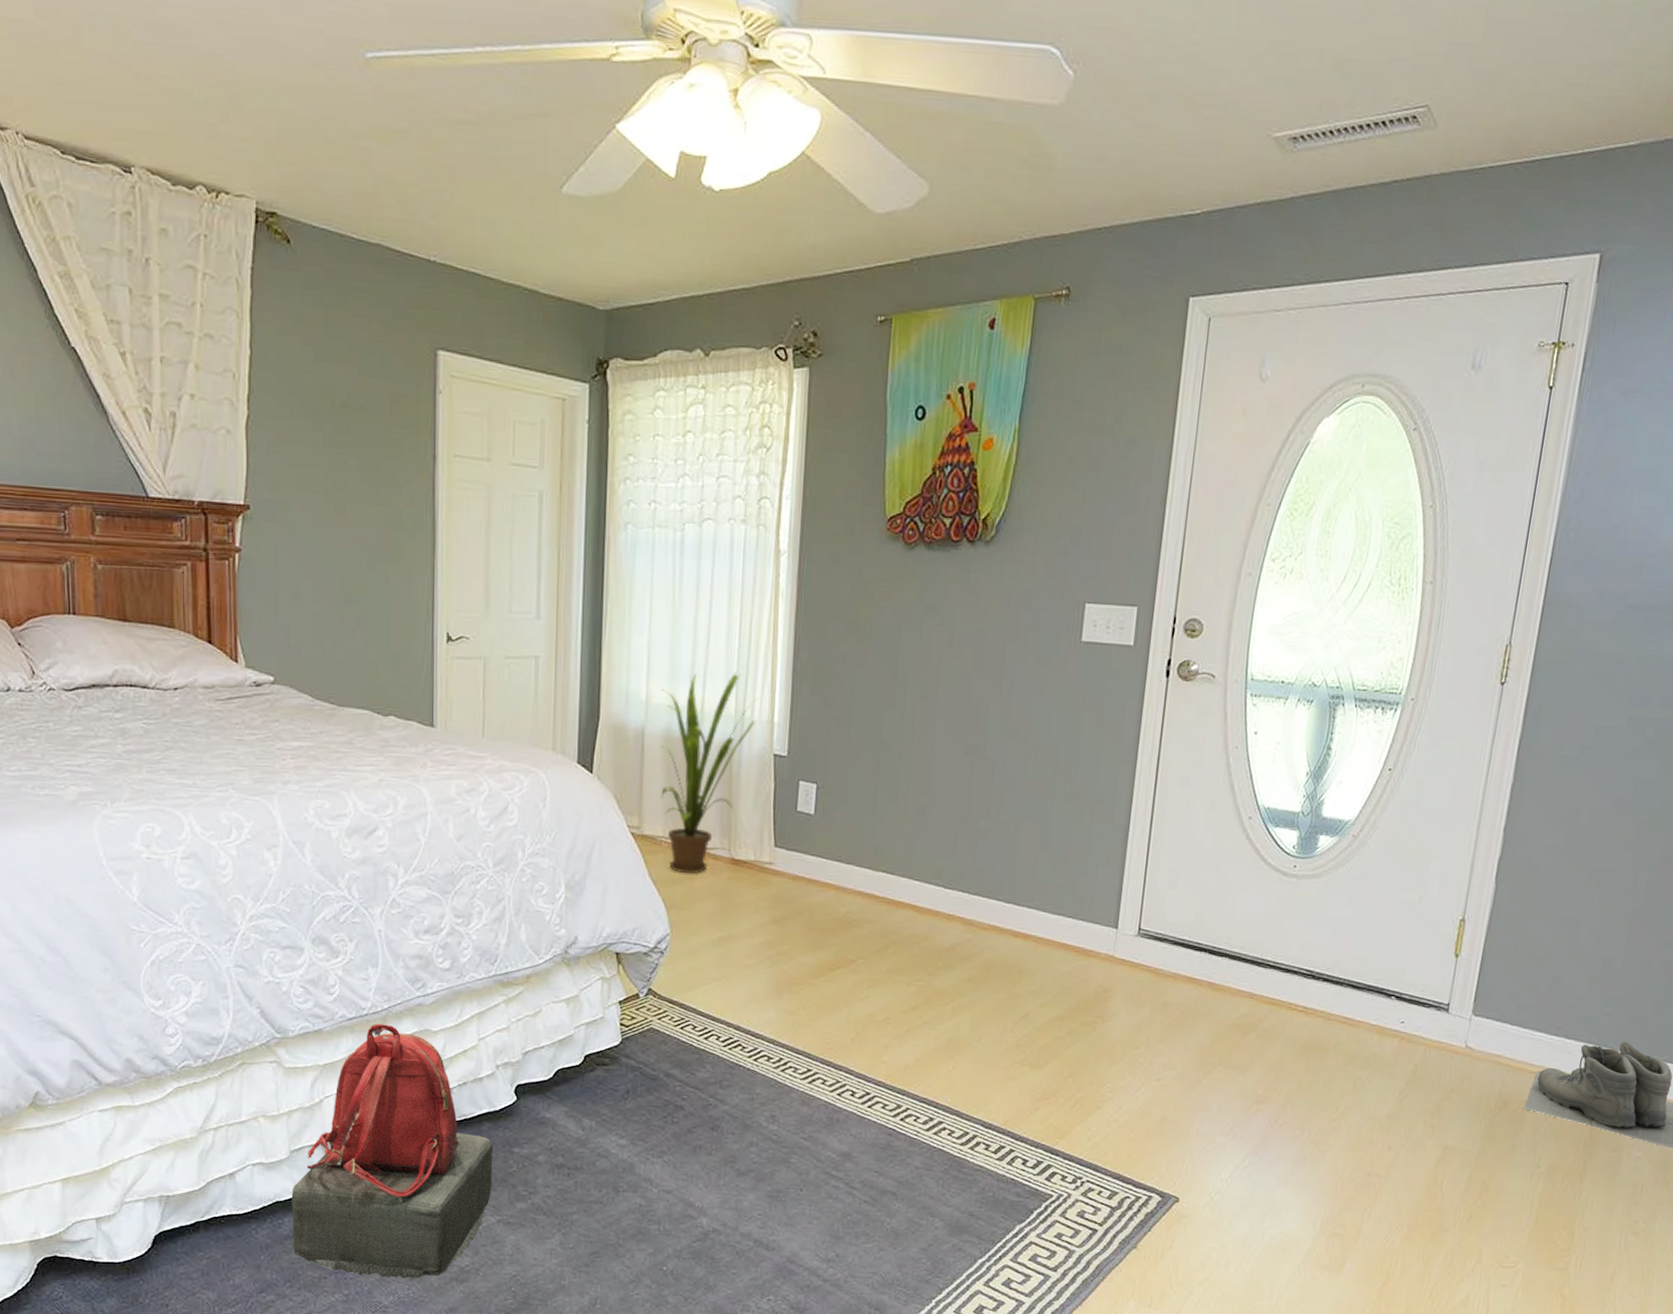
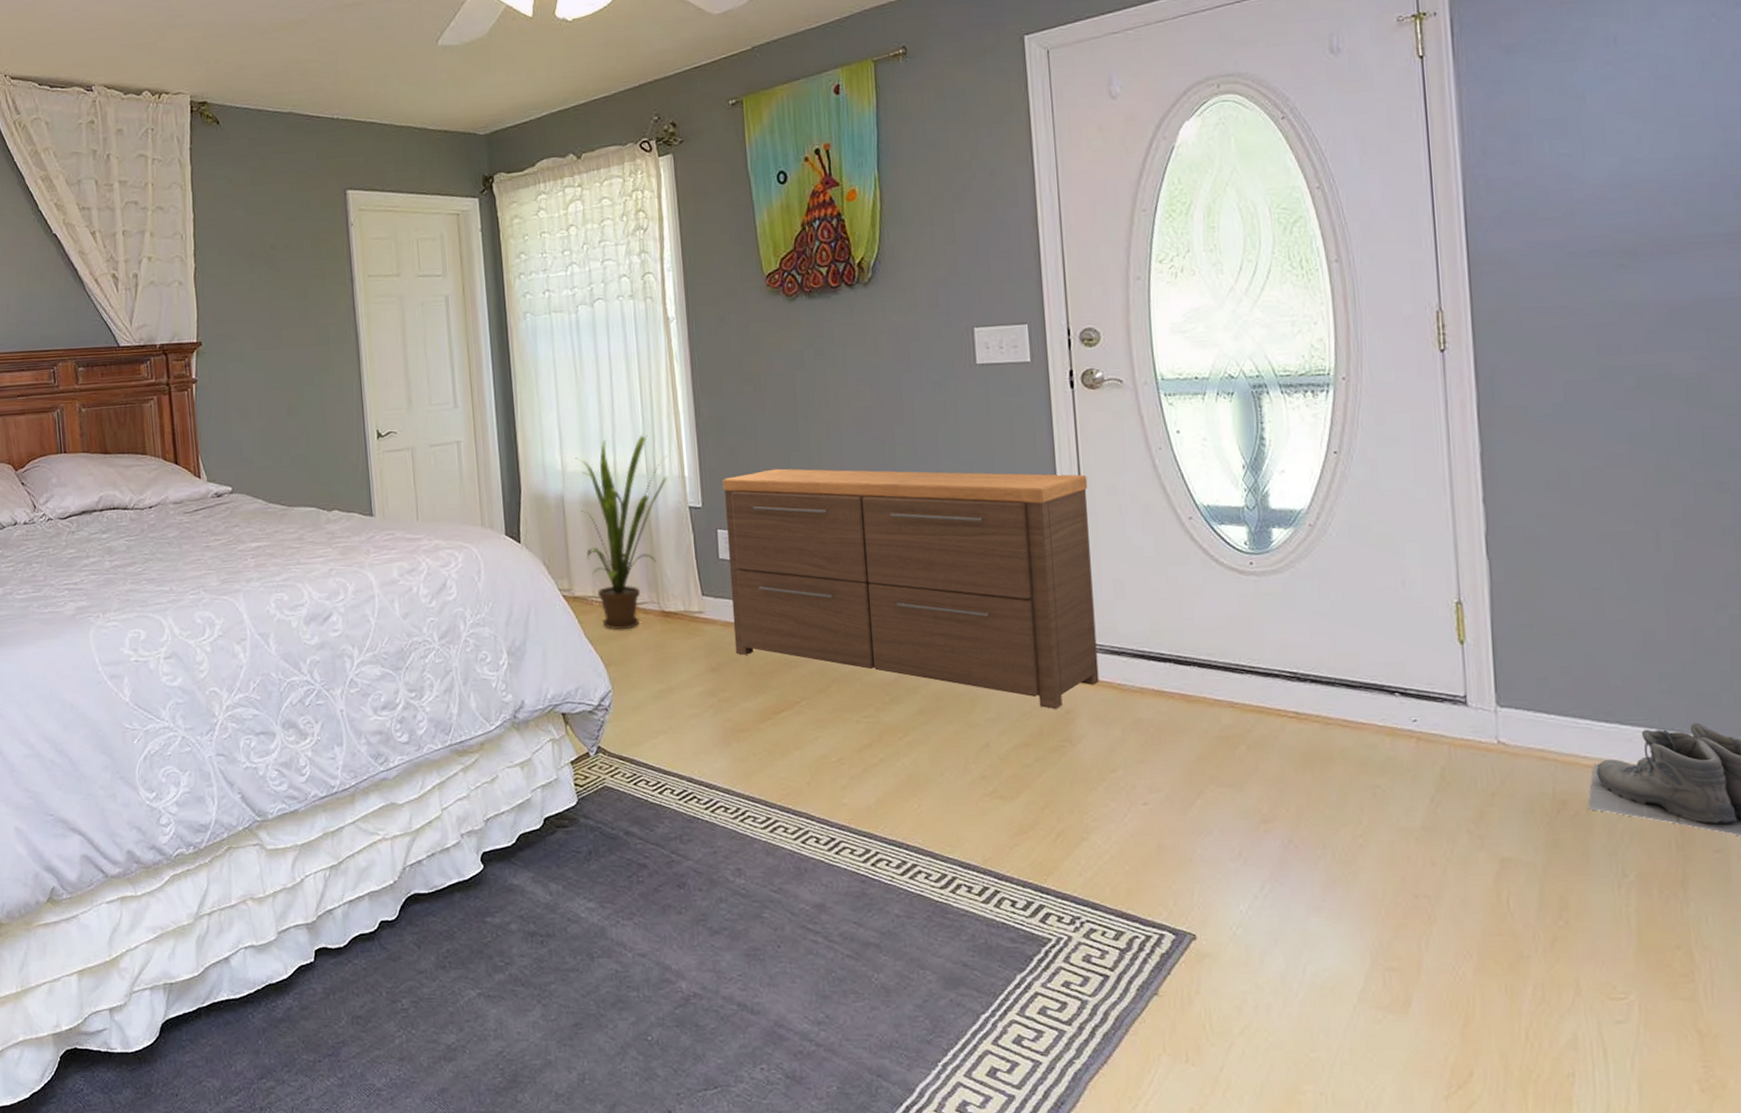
backpack: present [291,1024,493,1279] -> none [282,800,470,1060]
dresser: none [800,724,1165,988] -> present [723,468,1099,710]

